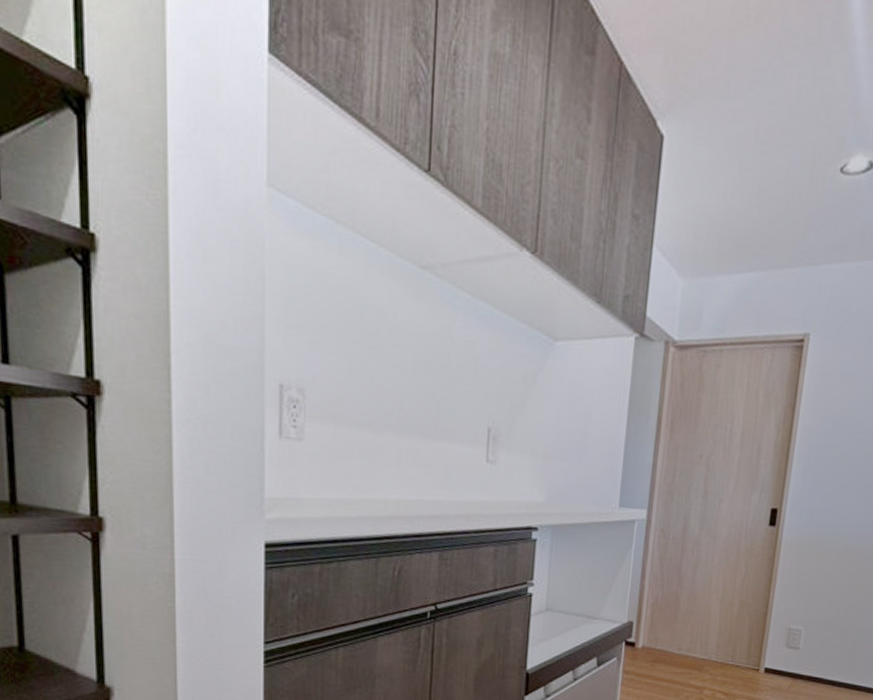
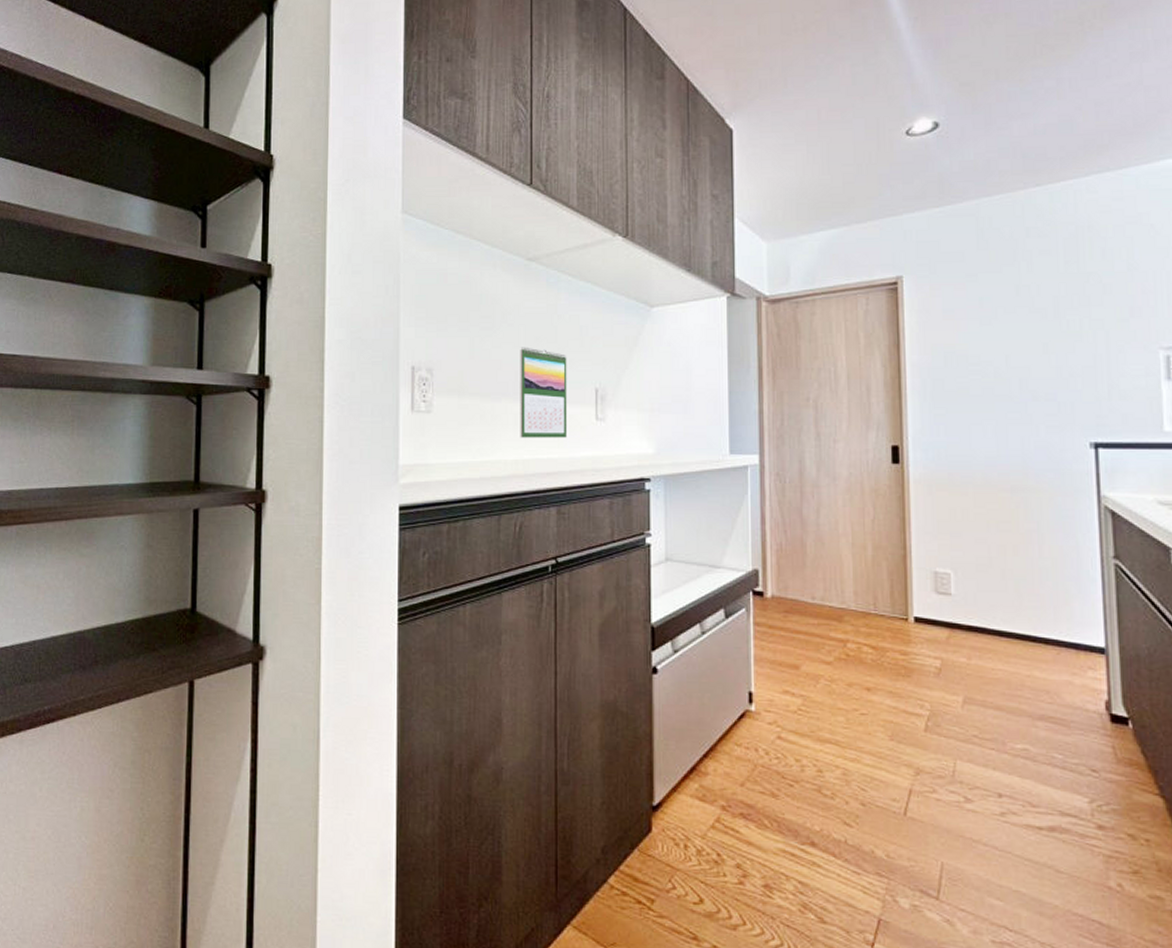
calendar: none [403,372,460,480] -> present [520,347,568,438]

